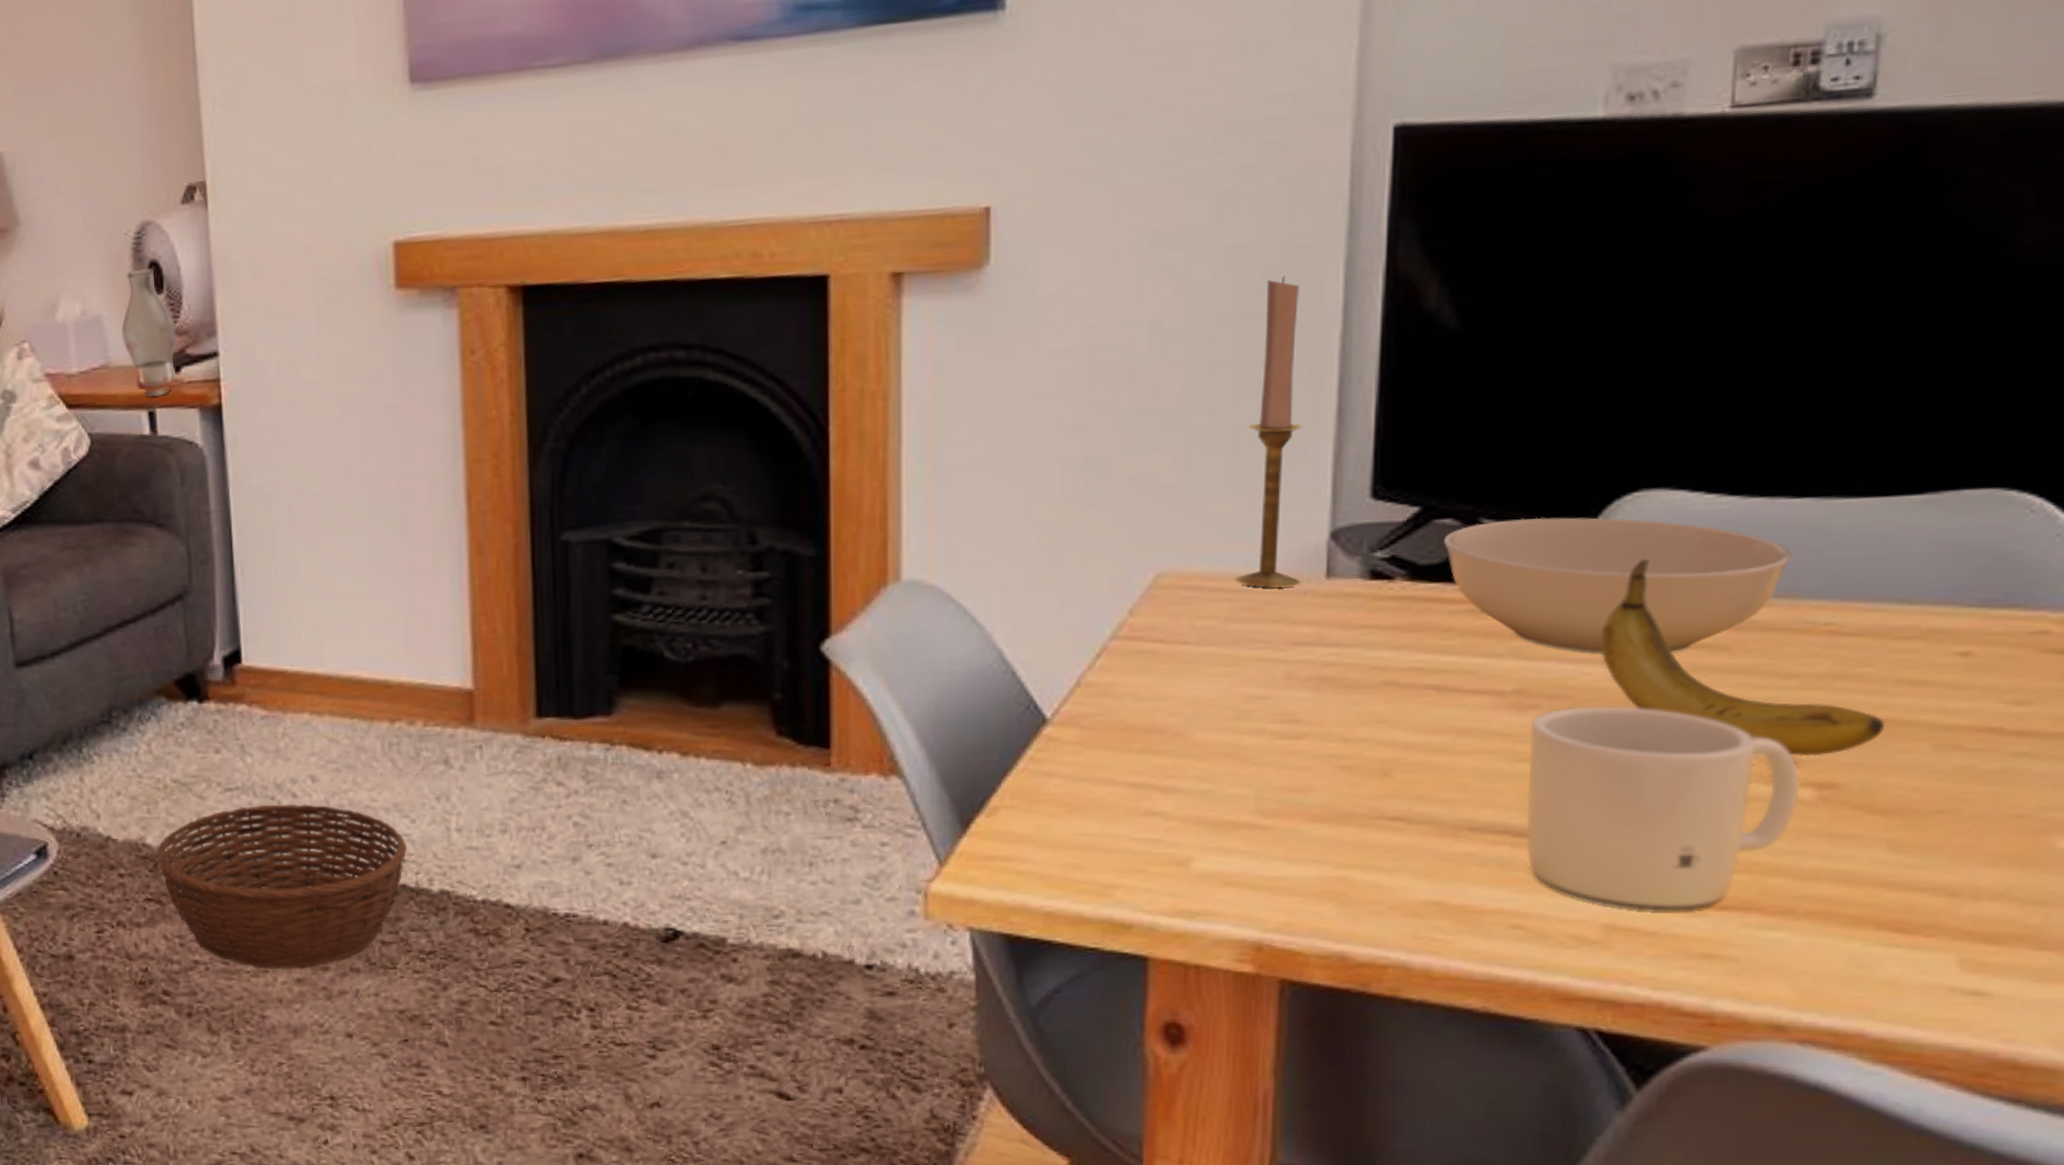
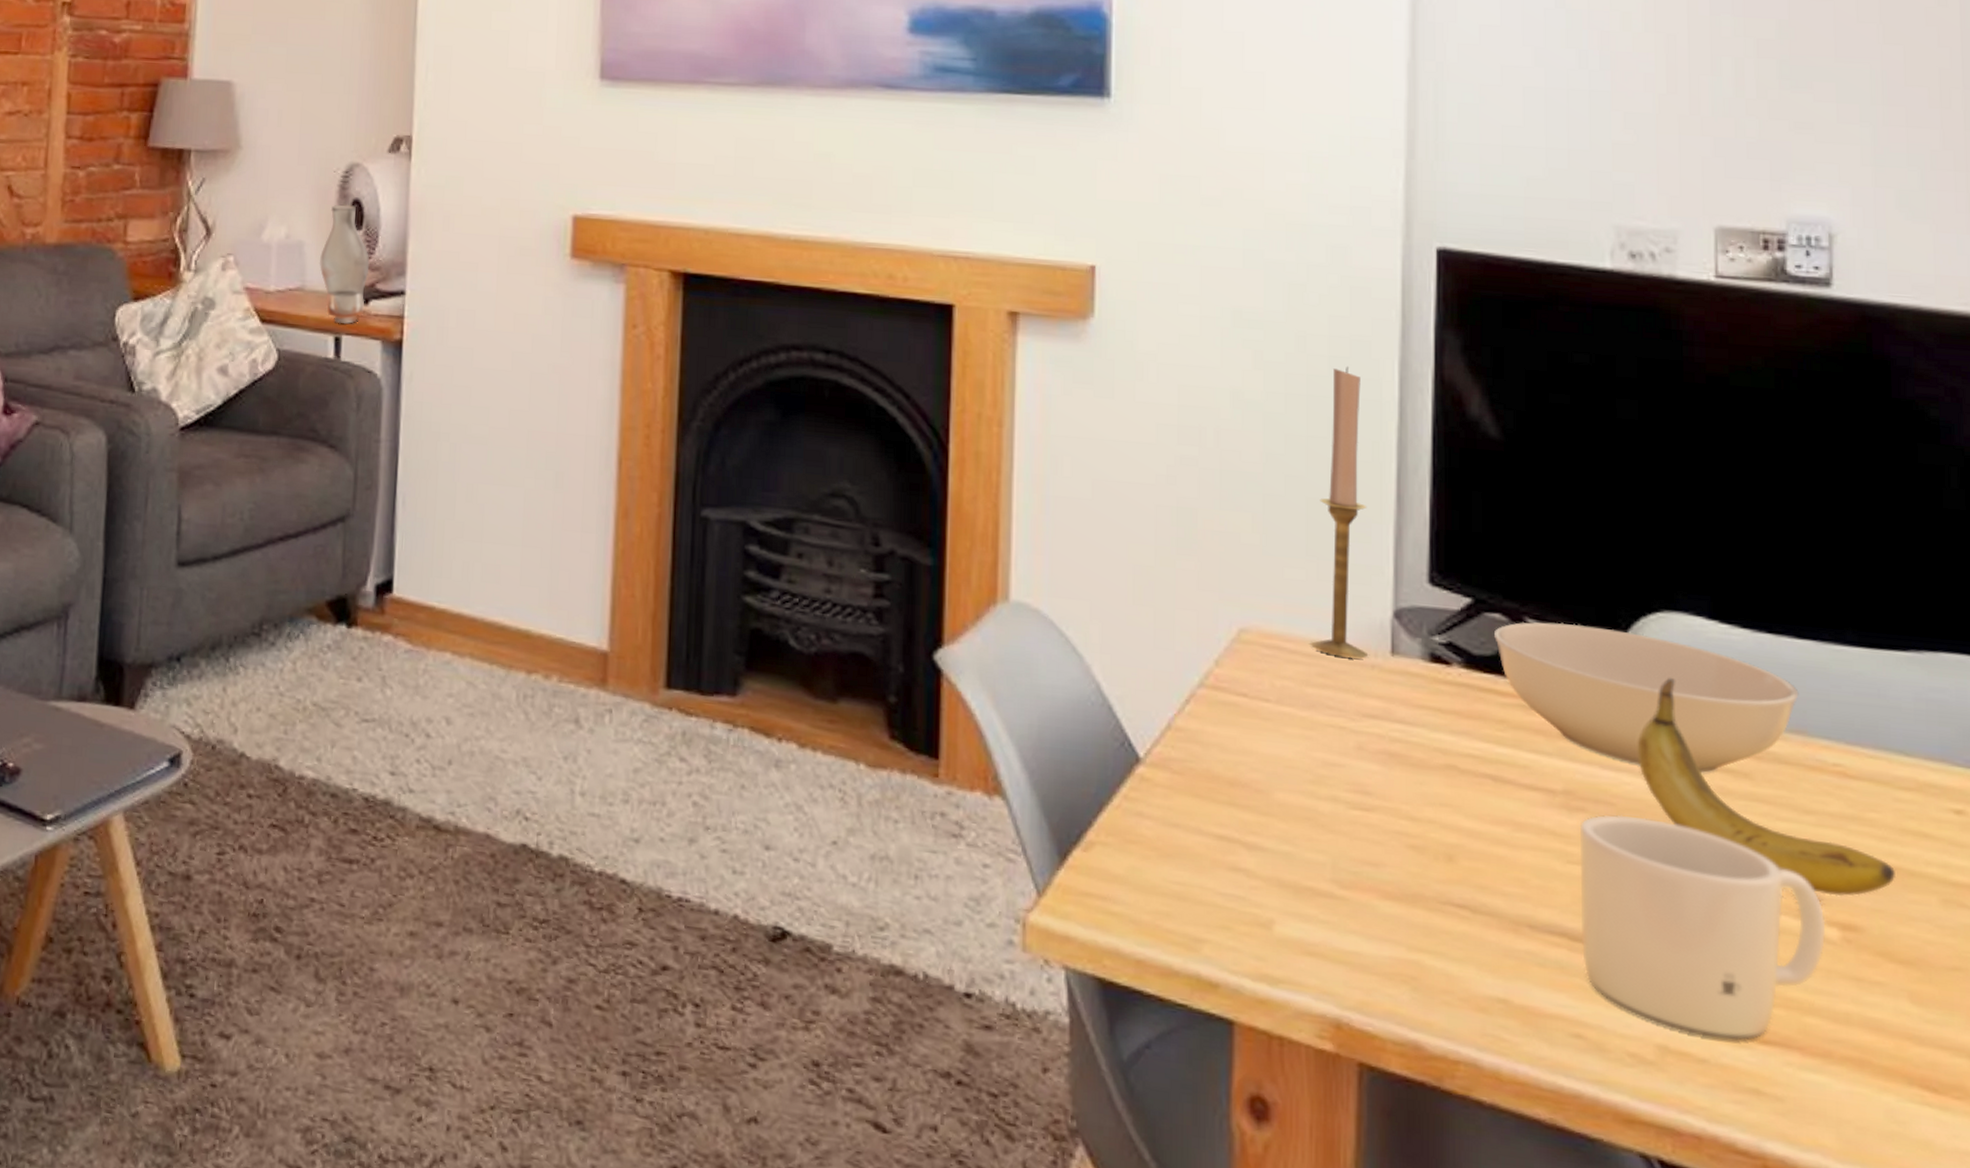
basket: present [156,803,408,968] -> none [286,740,532,921]

